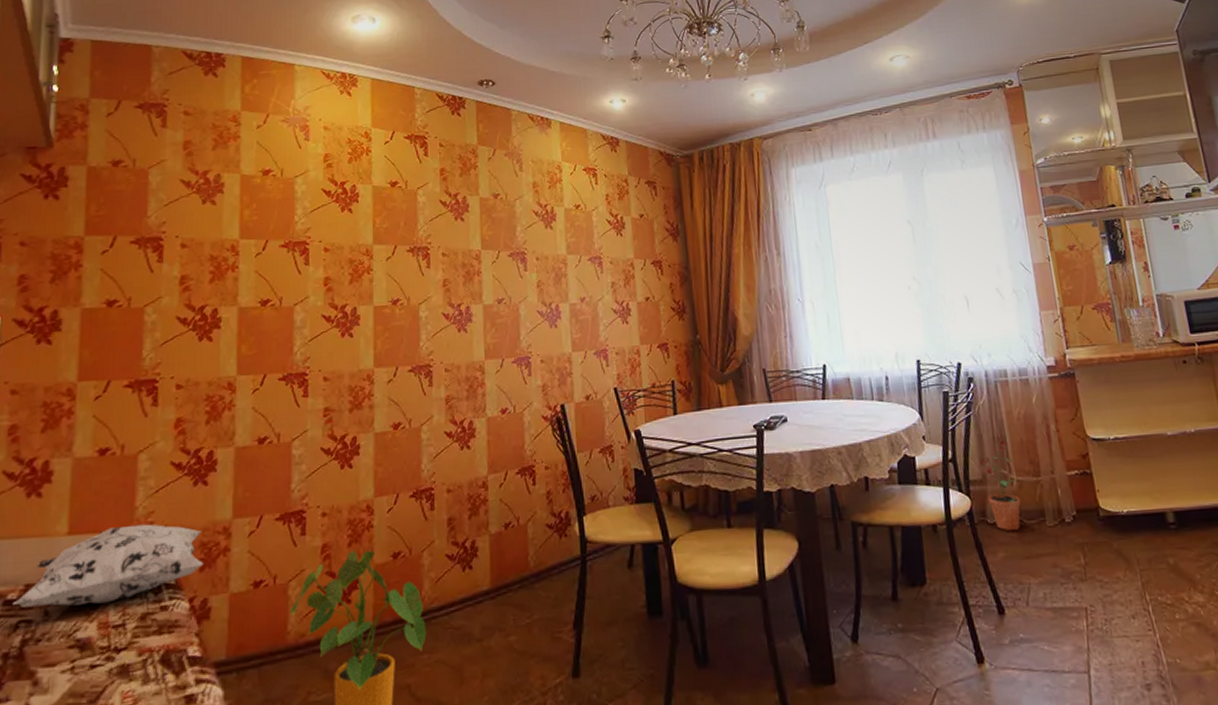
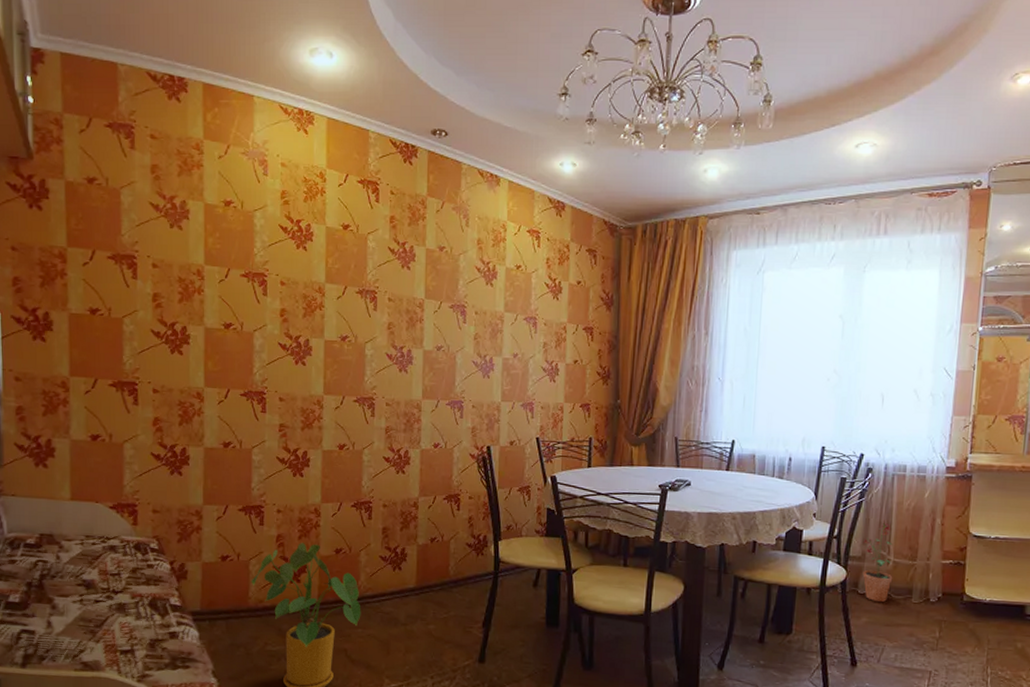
decorative pillow: present [12,524,203,607] -> none [31,499,180,556]

